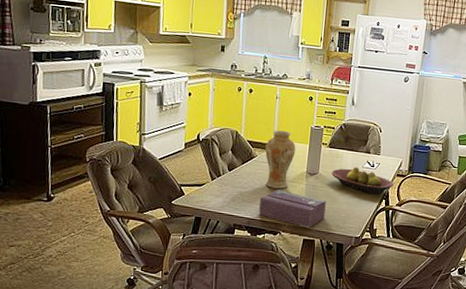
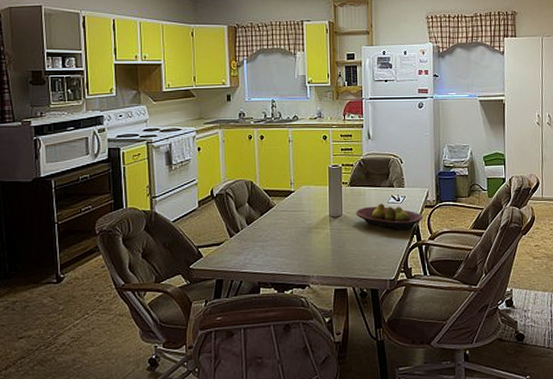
tissue box: present [259,189,326,228] -> none [284,238,355,276]
vase: present [265,130,296,189] -> none [283,174,315,238]

